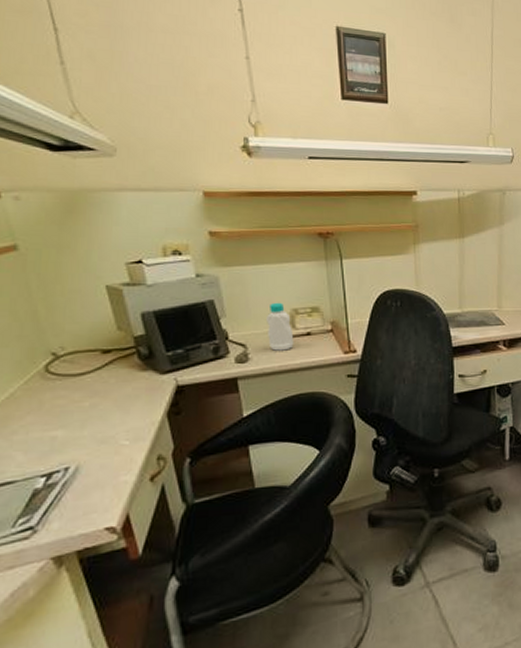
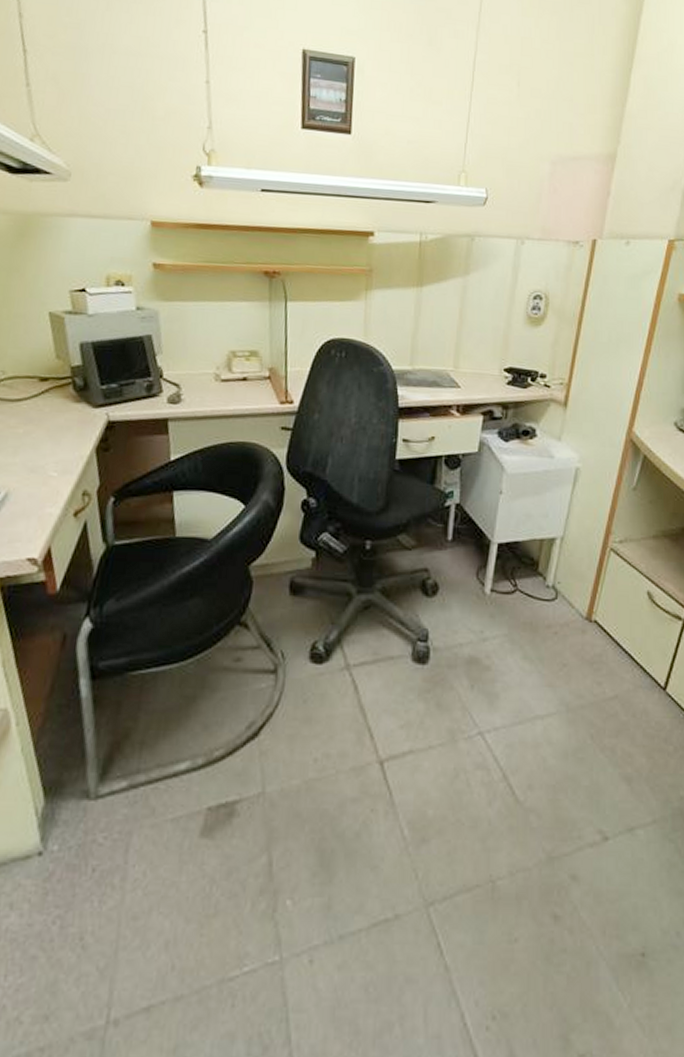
bottle: present [267,302,294,351] -> none [202,342,229,395]

